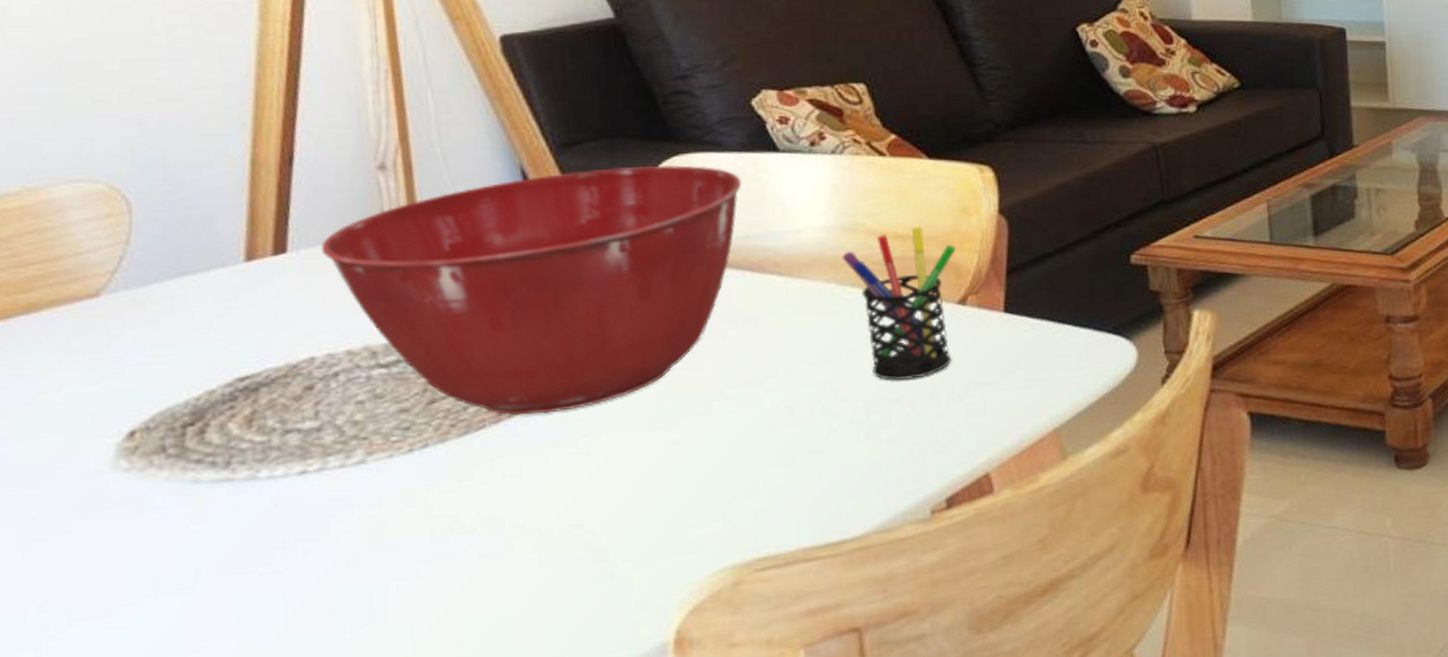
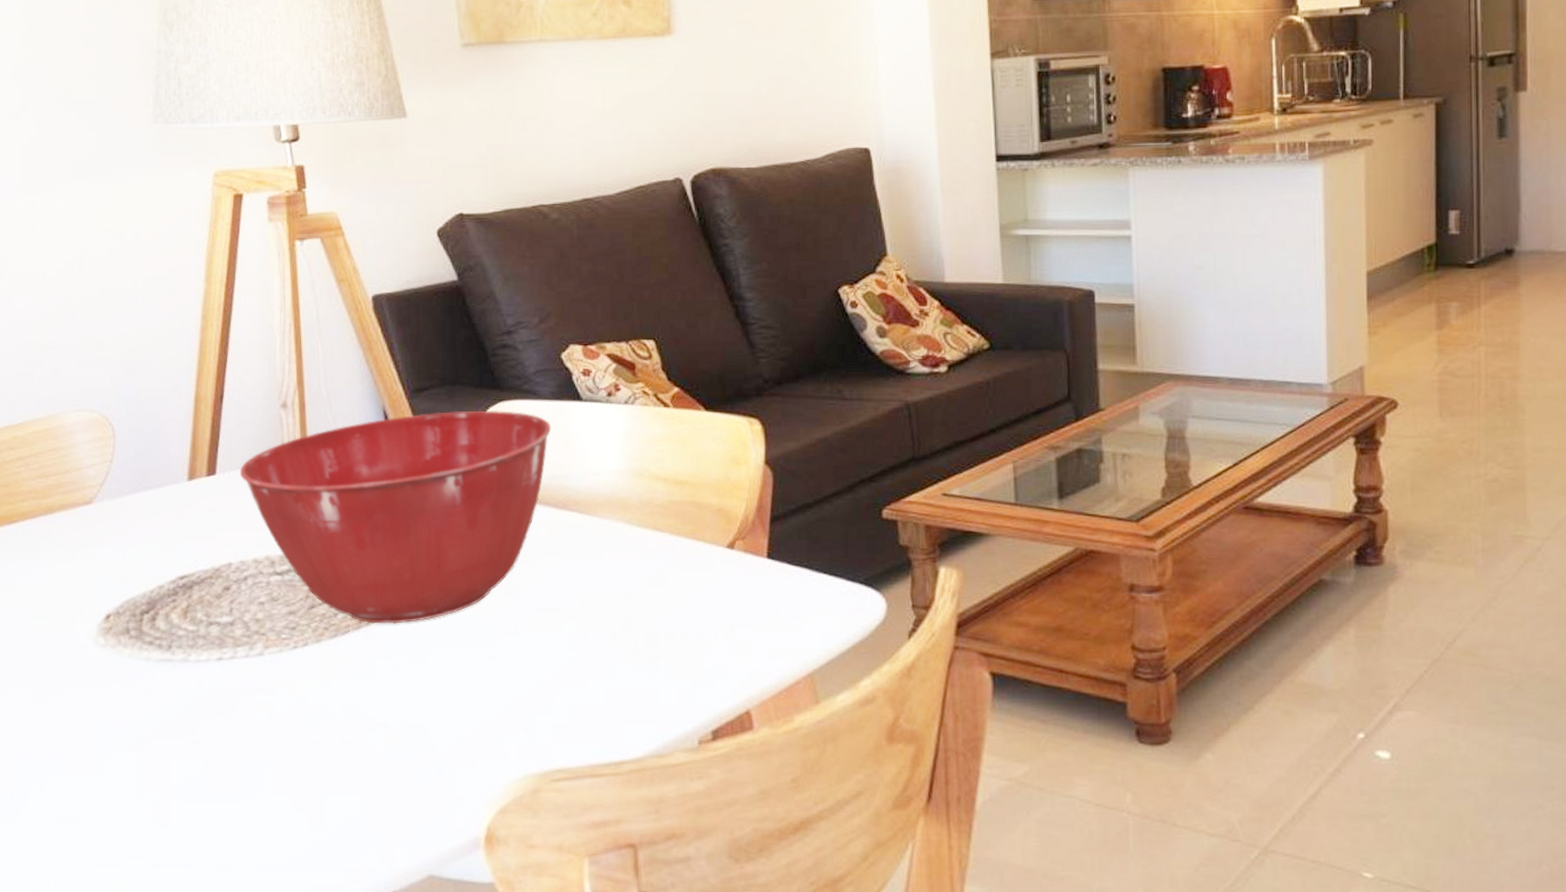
pen holder: present [842,226,956,381] -> none [630,474,727,617]

